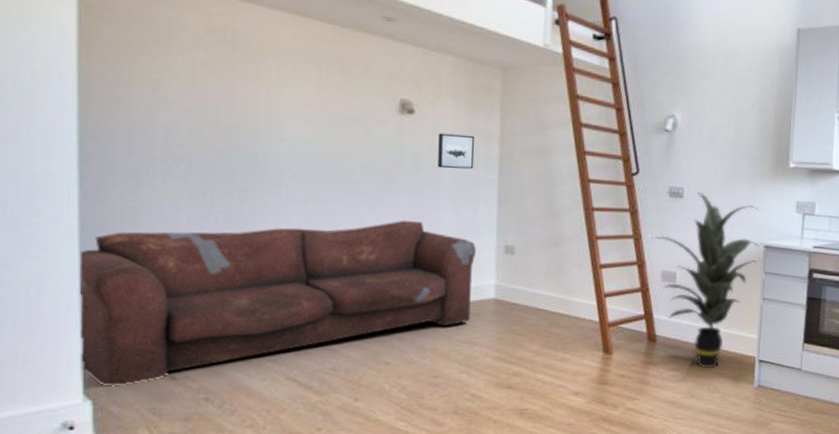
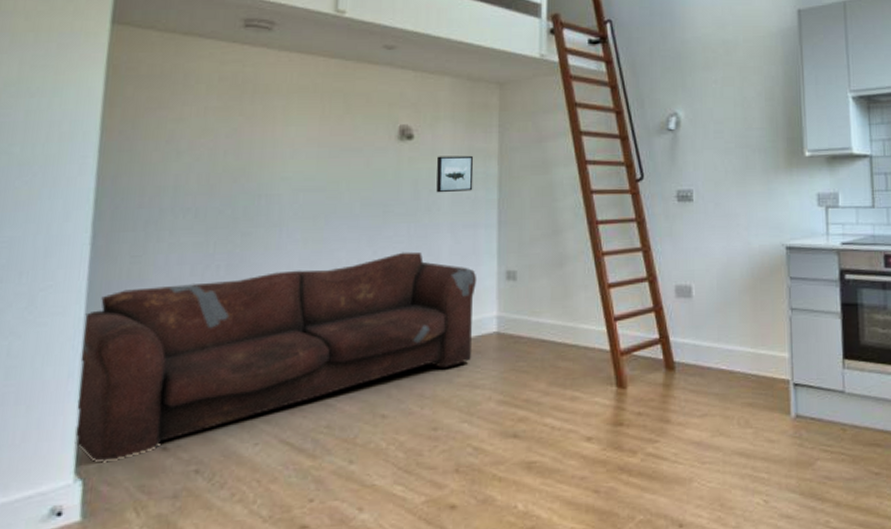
indoor plant: present [651,192,761,369] -> none [662,193,782,399]

